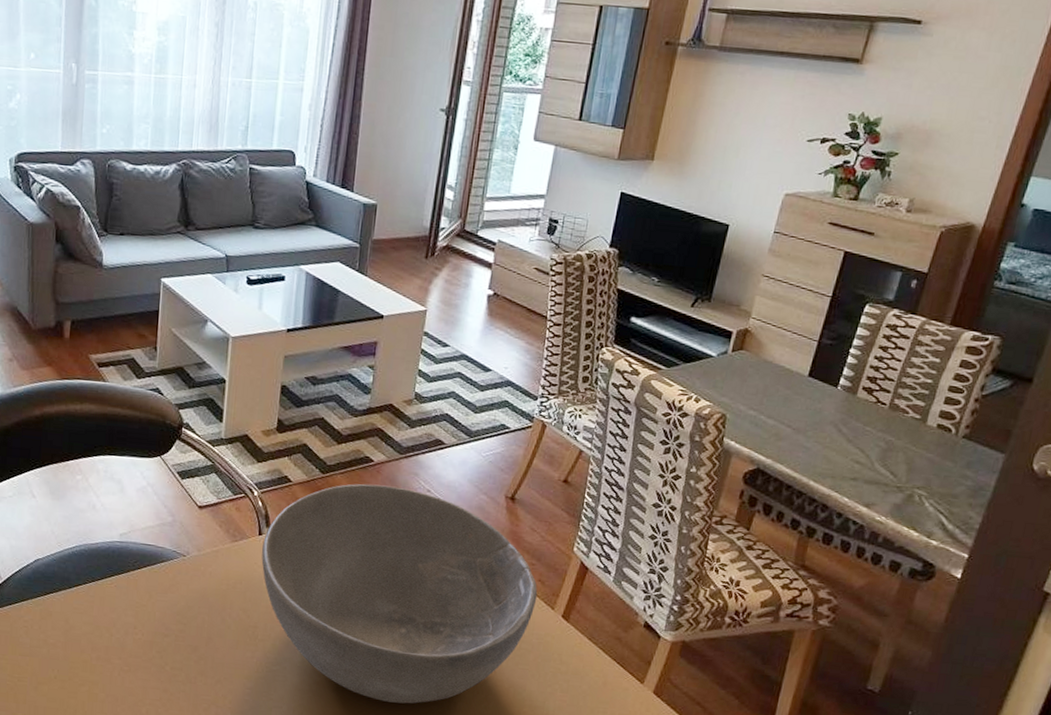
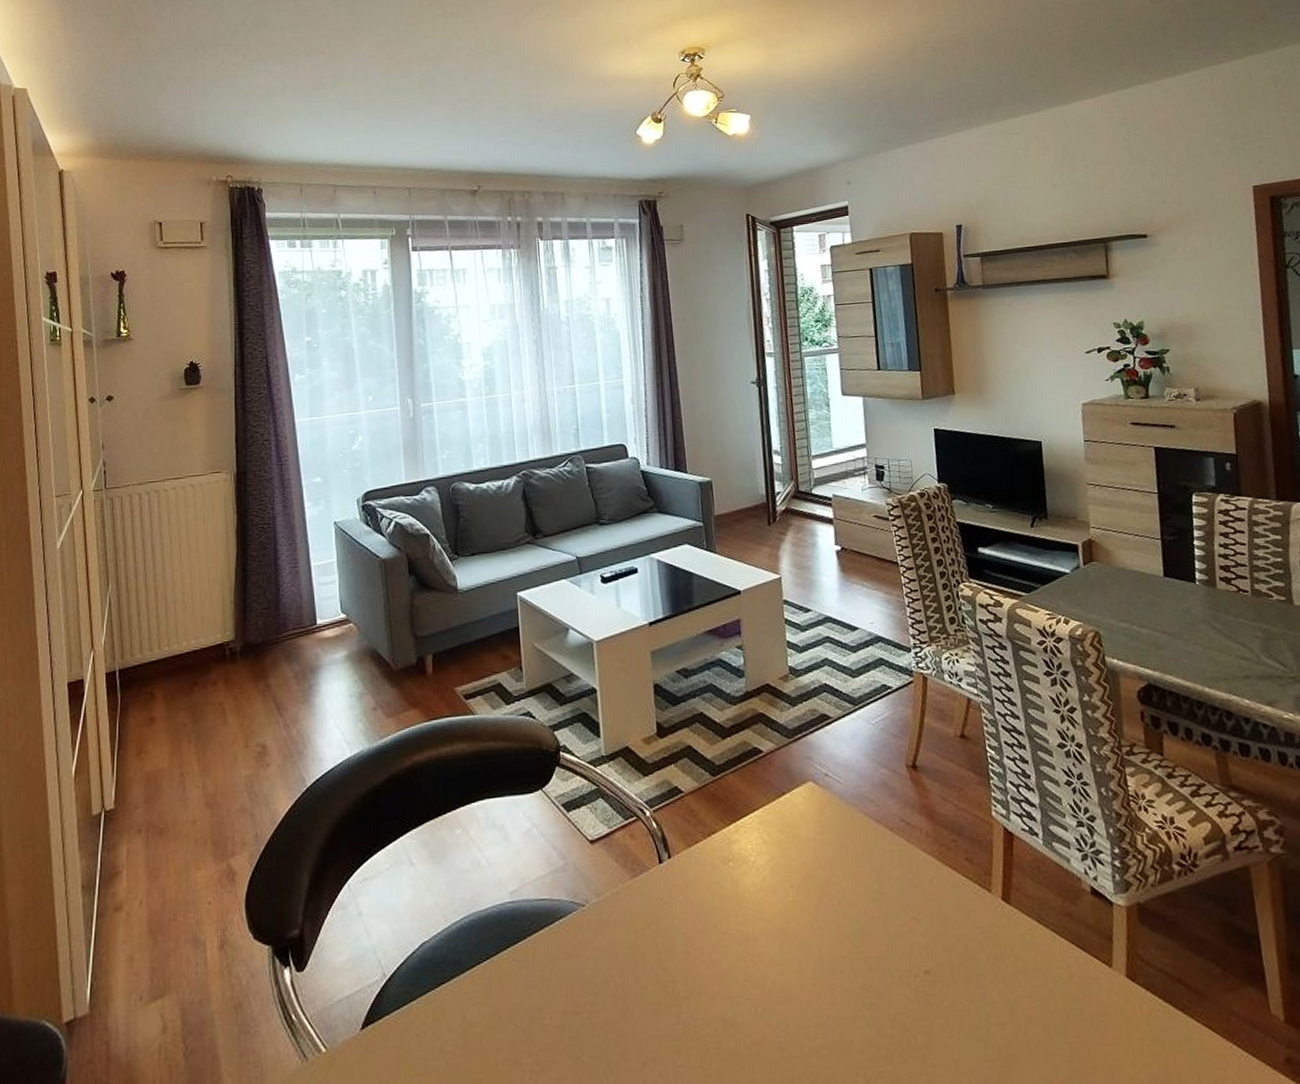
bowl: present [261,484,538,704] -> none [665,776,971,1052]

